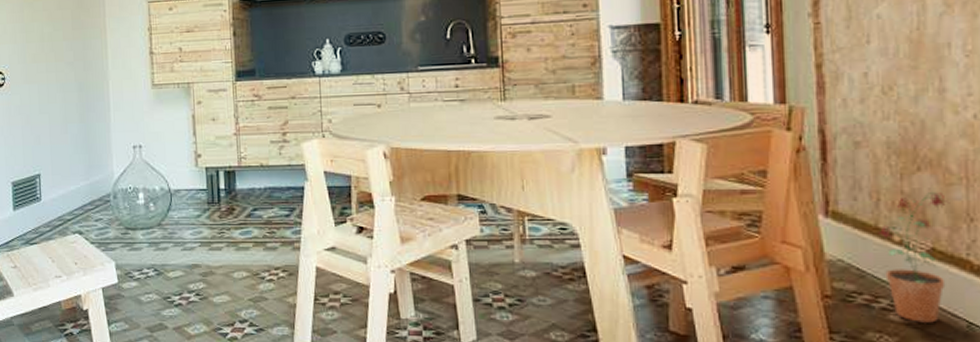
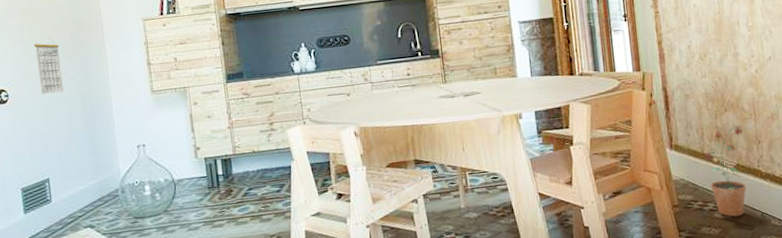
calendar: none [33,17,60,80] -> present [33,38,64,95]

